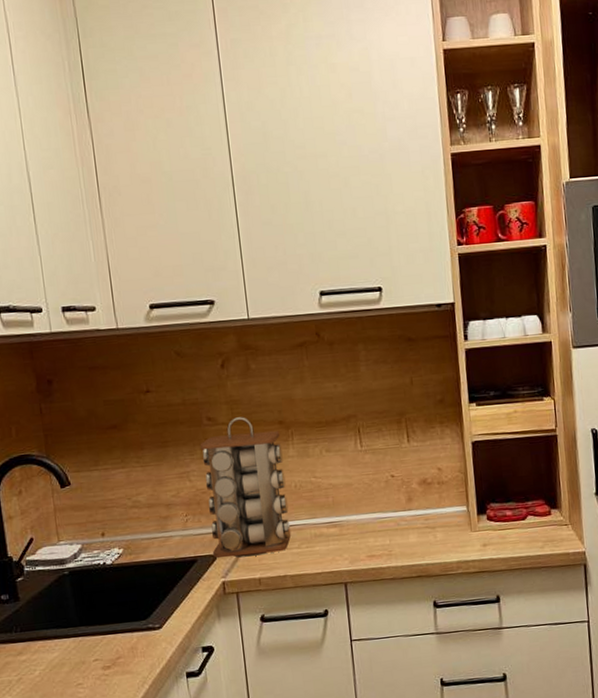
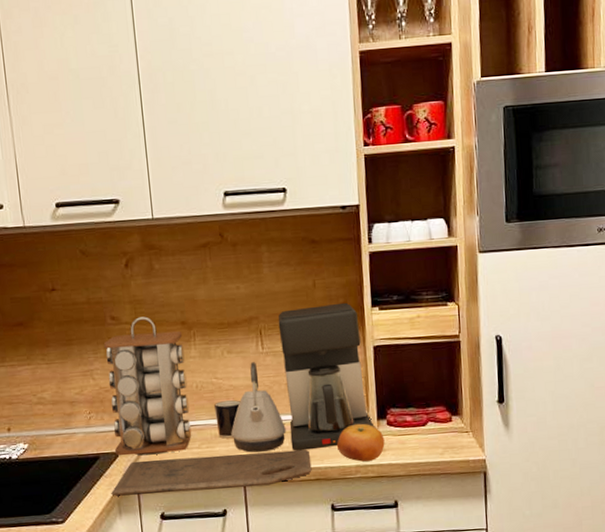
cutting board: none [209,546,413,600] -> present [111,449,312,496]
mug: none [312,498,340,538] -> present [213,400,241,439]
kettle: none [331,460,387,551] -> present [231,362,286,453]
coffee maker: none [376,399,474,549] -> present [278,302,374,451]
fruit: none [437,519,486,558] -> present [336,423,385,462]

